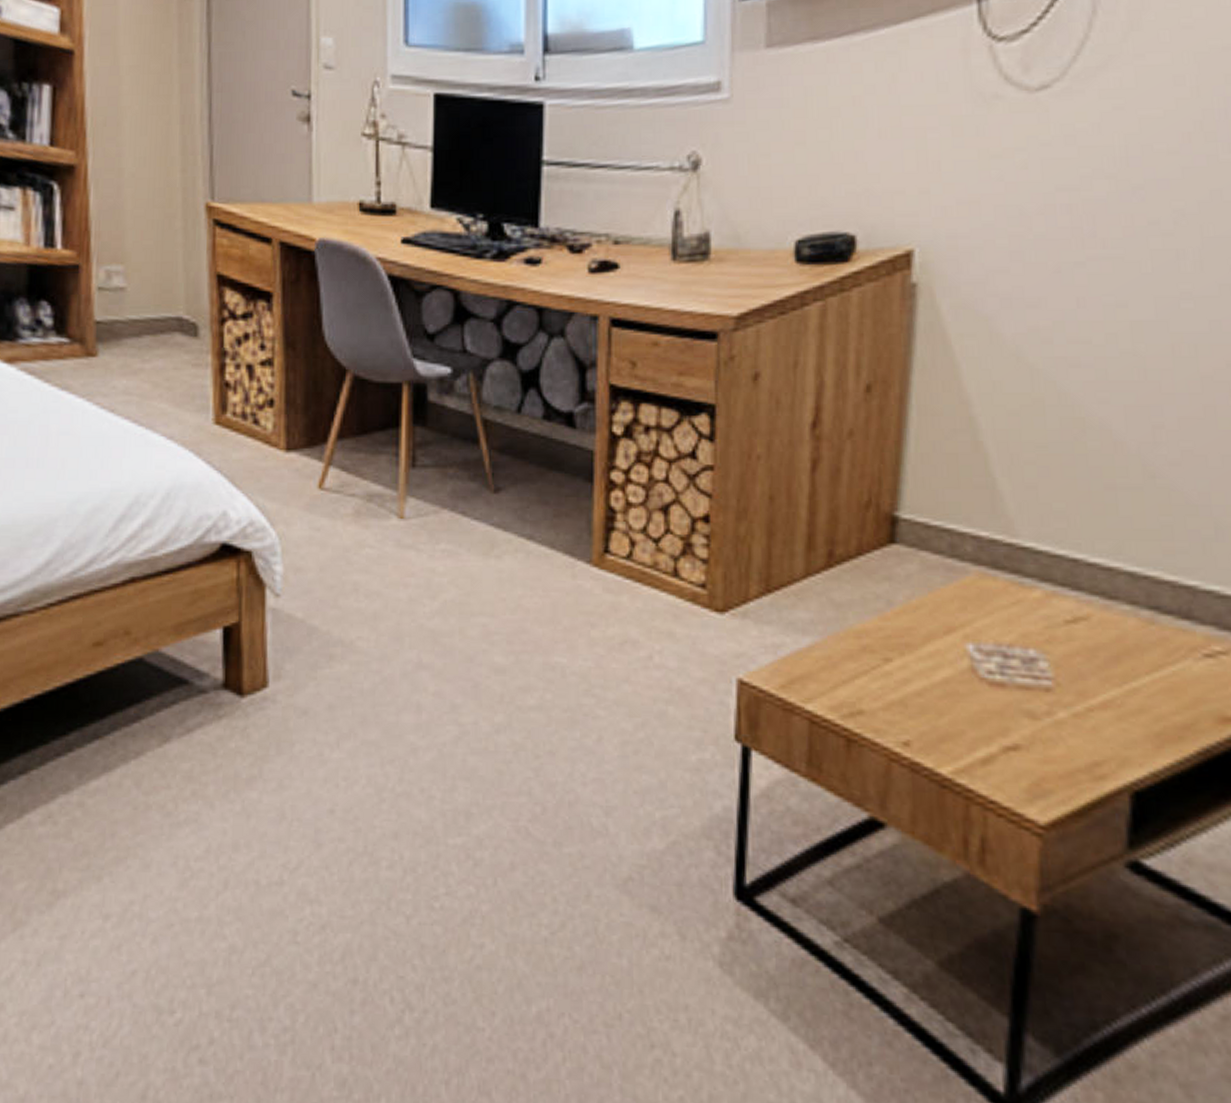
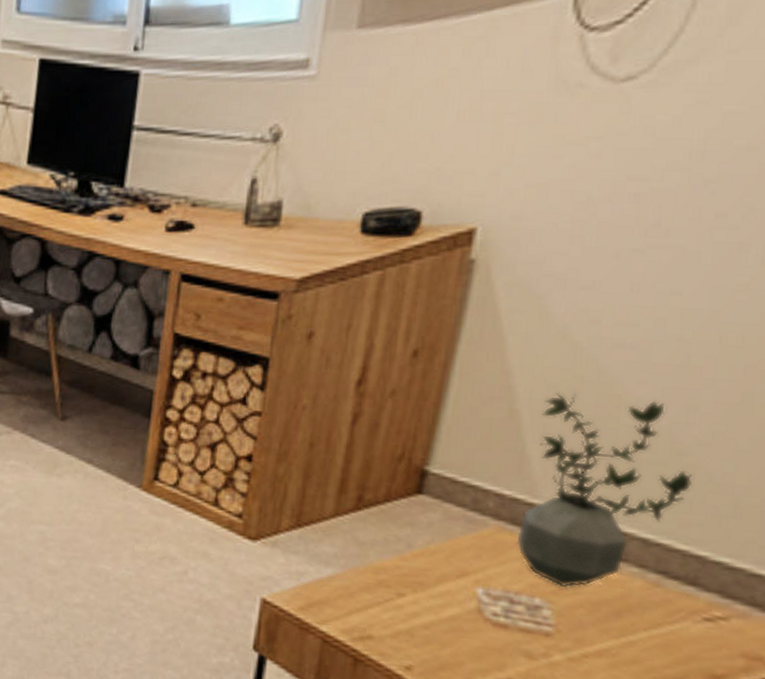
potted plant: none [1000,418,1170,635] -> present [516,392,693,588]

